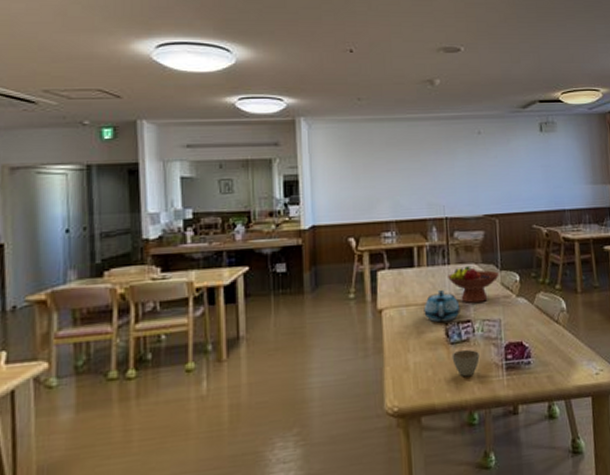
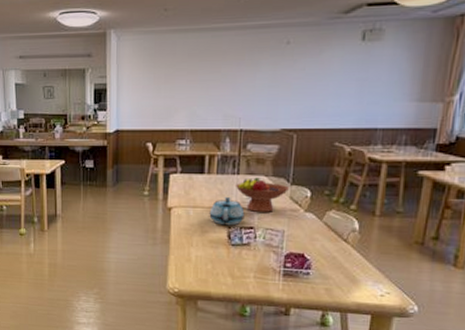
cup: present [451,349,480,377] -> none [231,251,258,276]

